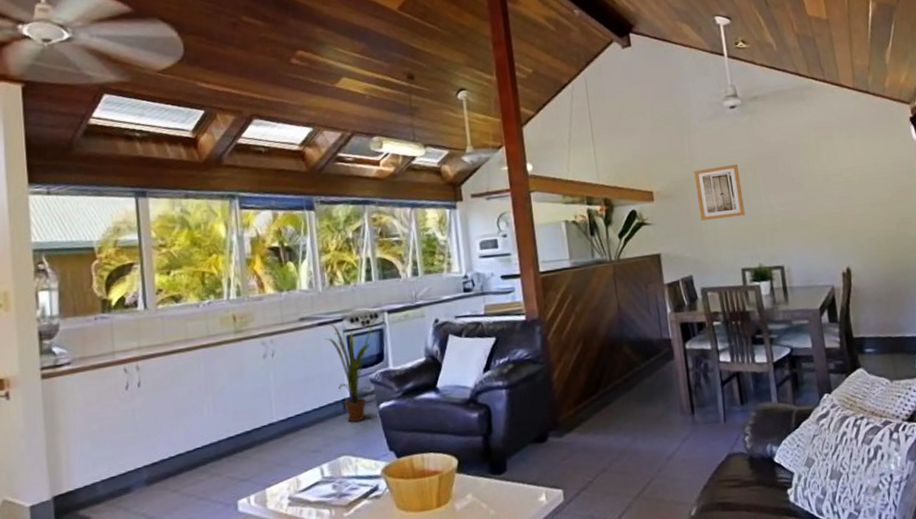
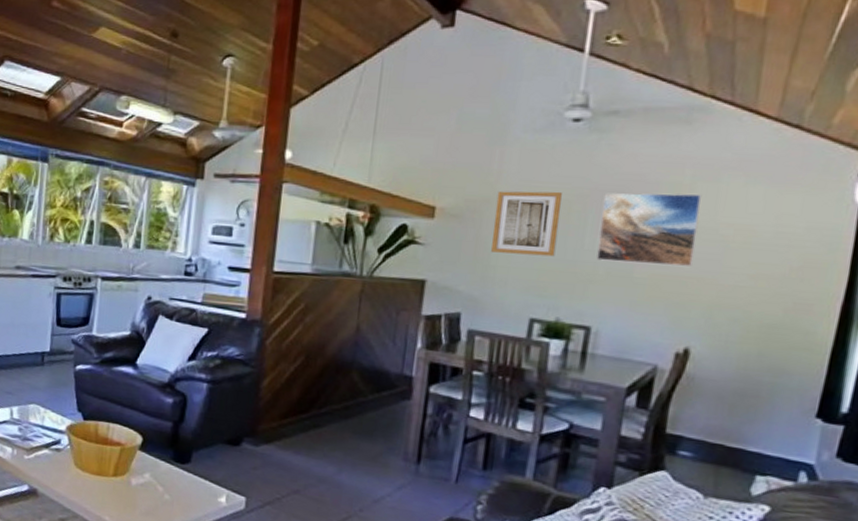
house plant: present [325,319,377,422] -> none [36,275,89,376]
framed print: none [765,150,834,212] -> present [596,193,703,267]

